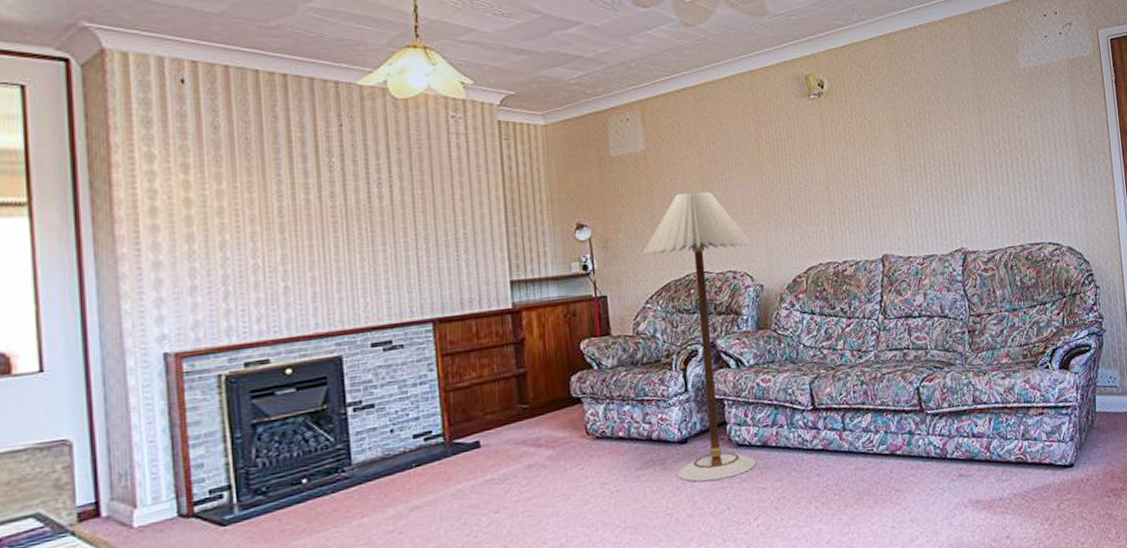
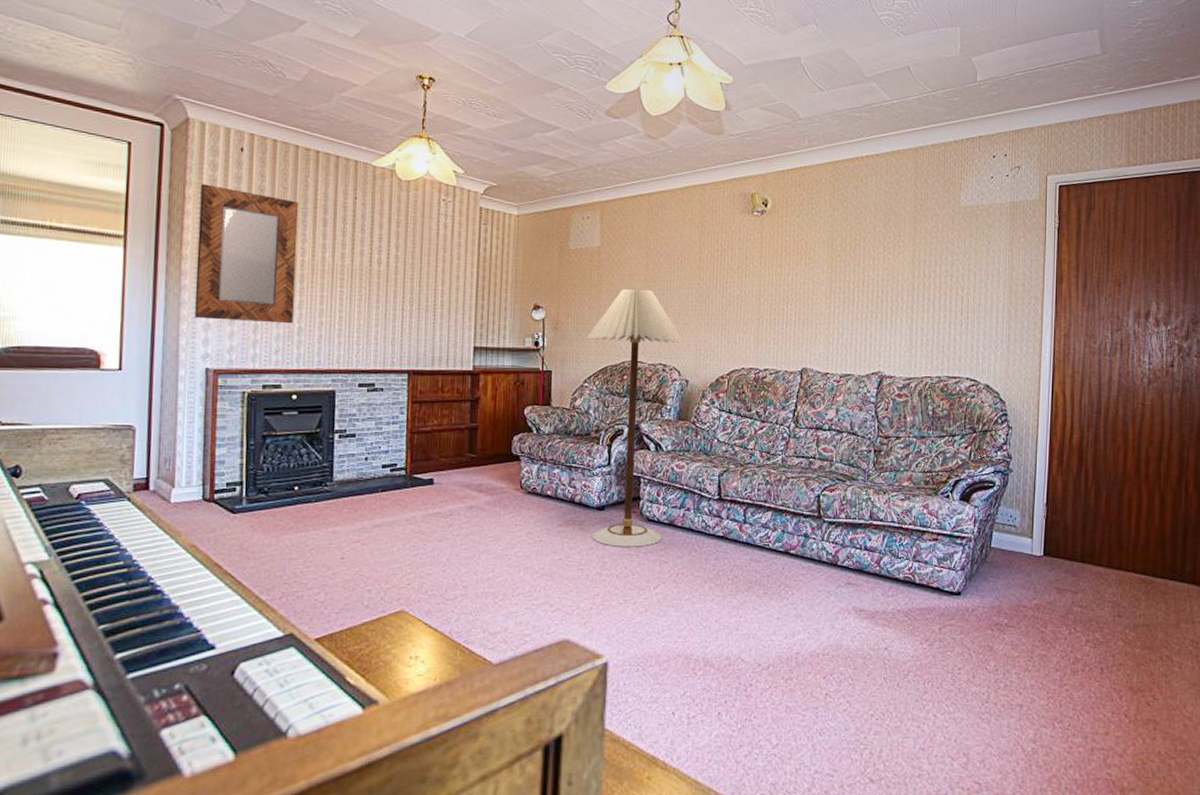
home mirror: none [131,127,276,293] -> present [195,184,299,324]

